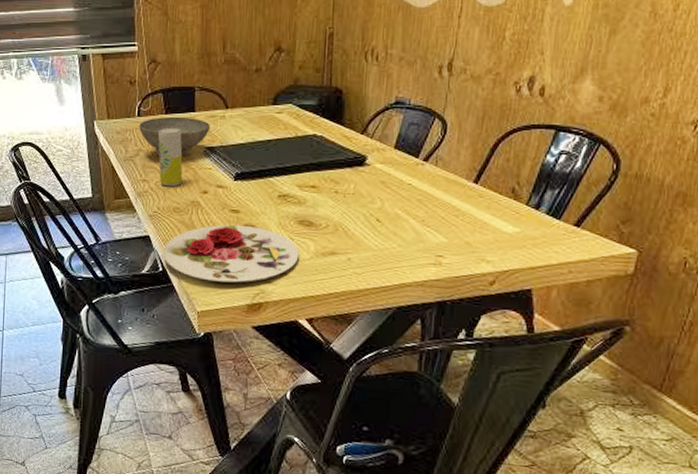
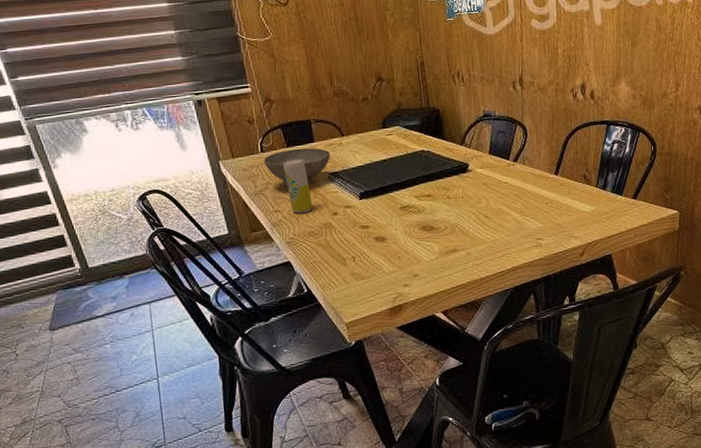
plate: present [163,224,299,283] -> none [305,238,427,294]

